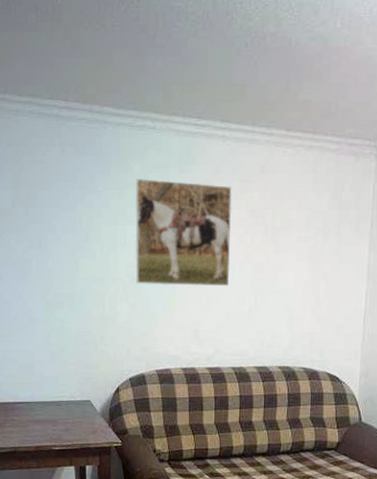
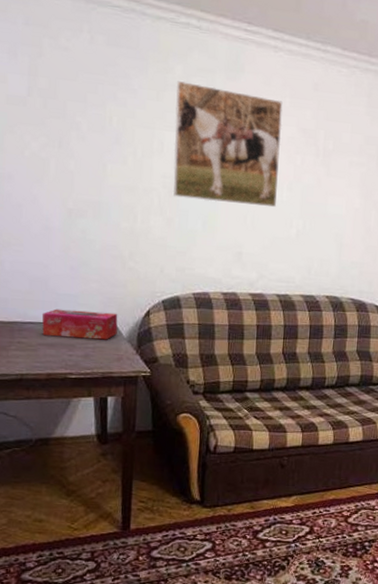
tissue box: none [30,389,92,415] -> present [42,309,118,340]

